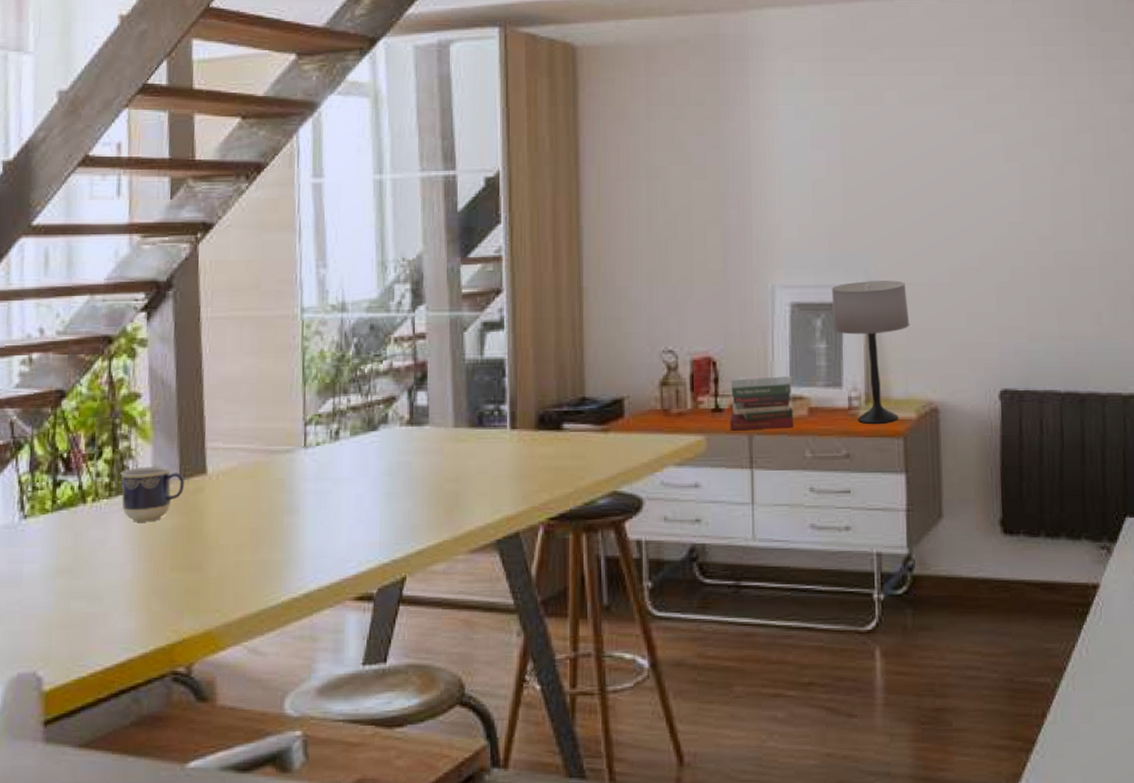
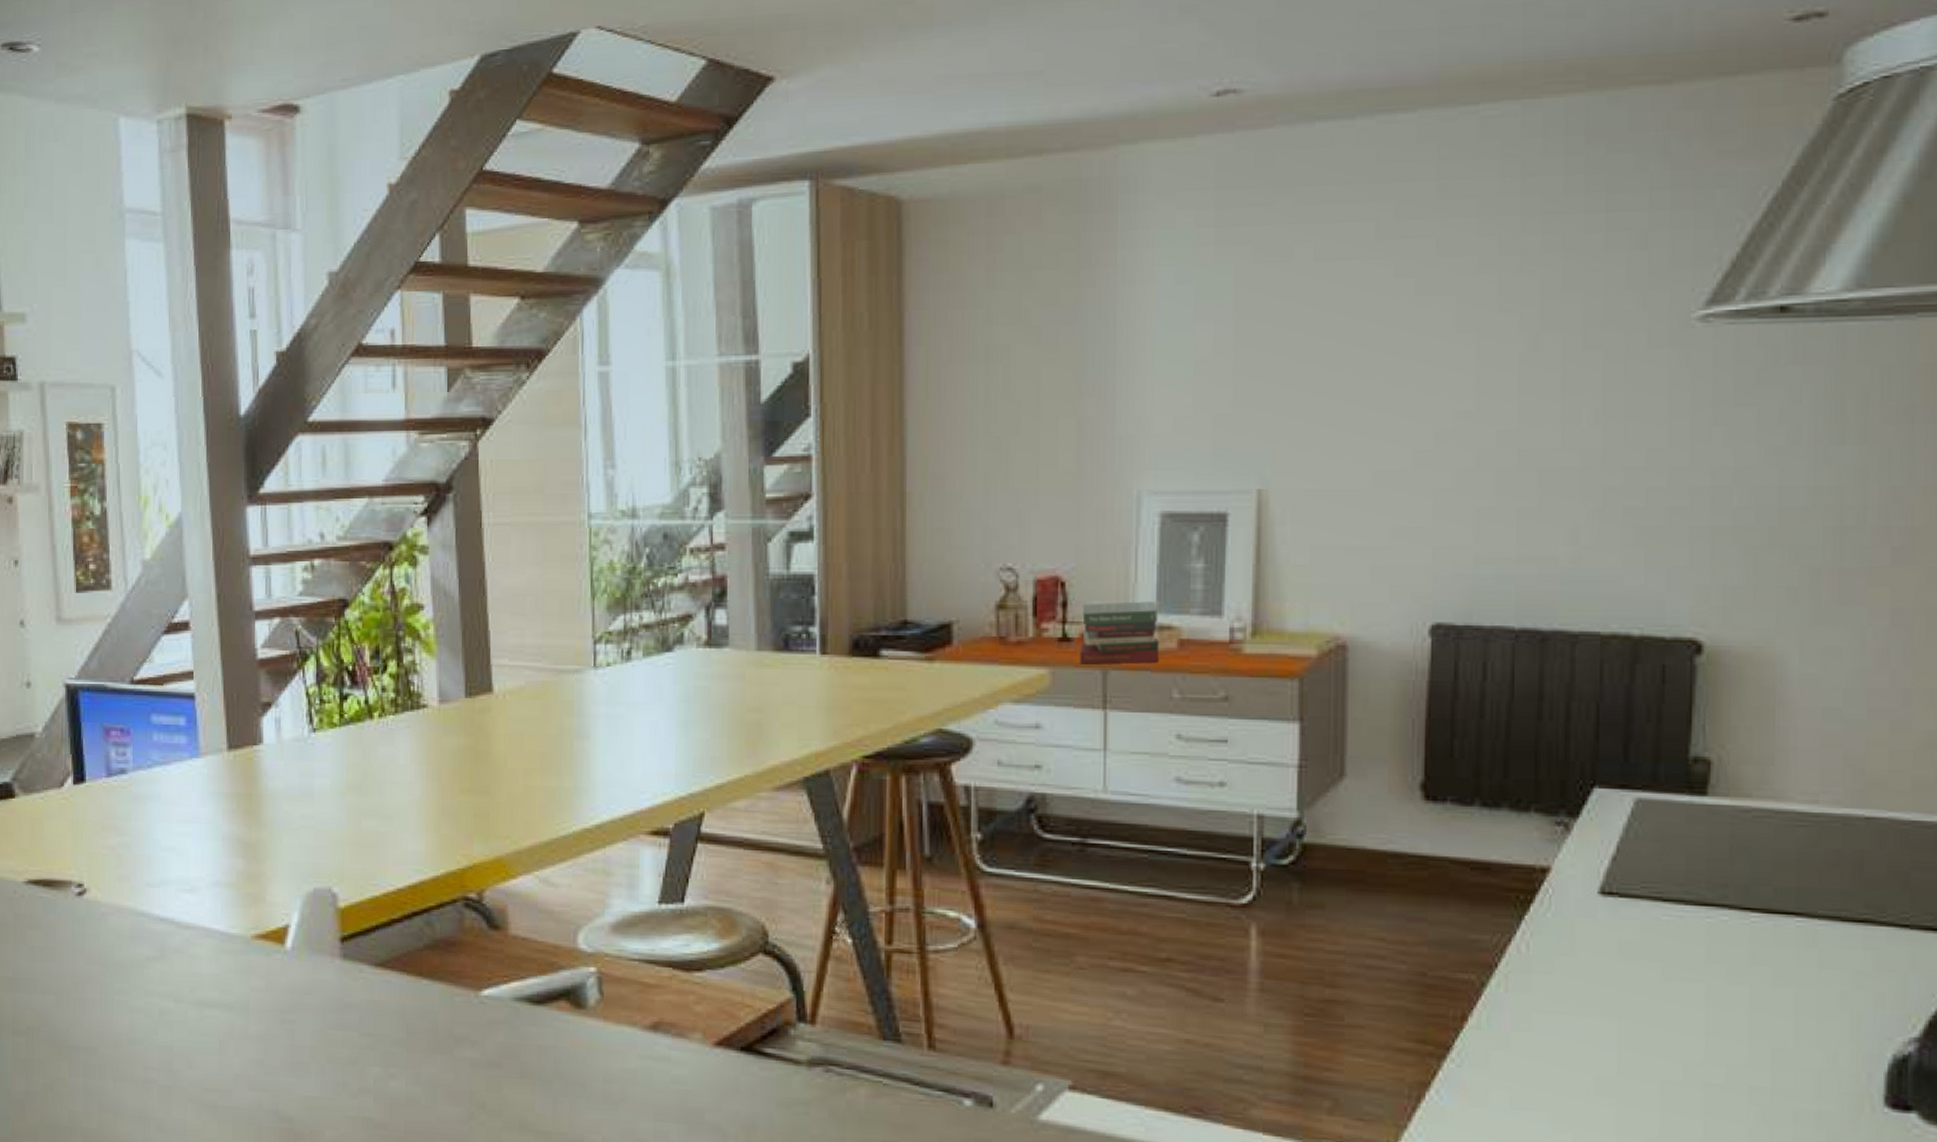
cup: present [120,466,184,522] -> none [406,682,470,741]
table lamp: present [831,281,910,425] -> none [1213,486,1315,663]

